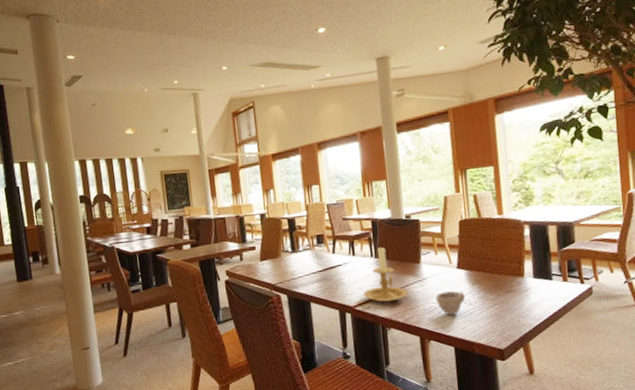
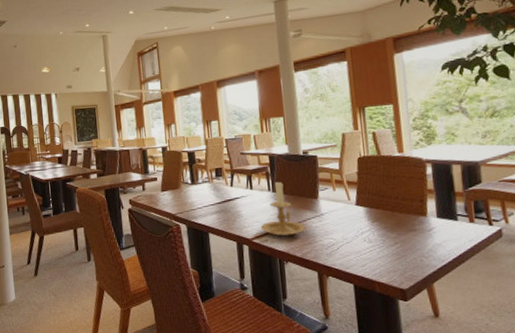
cup: present [435,291,466,316] -> none [333,228,365,253]

